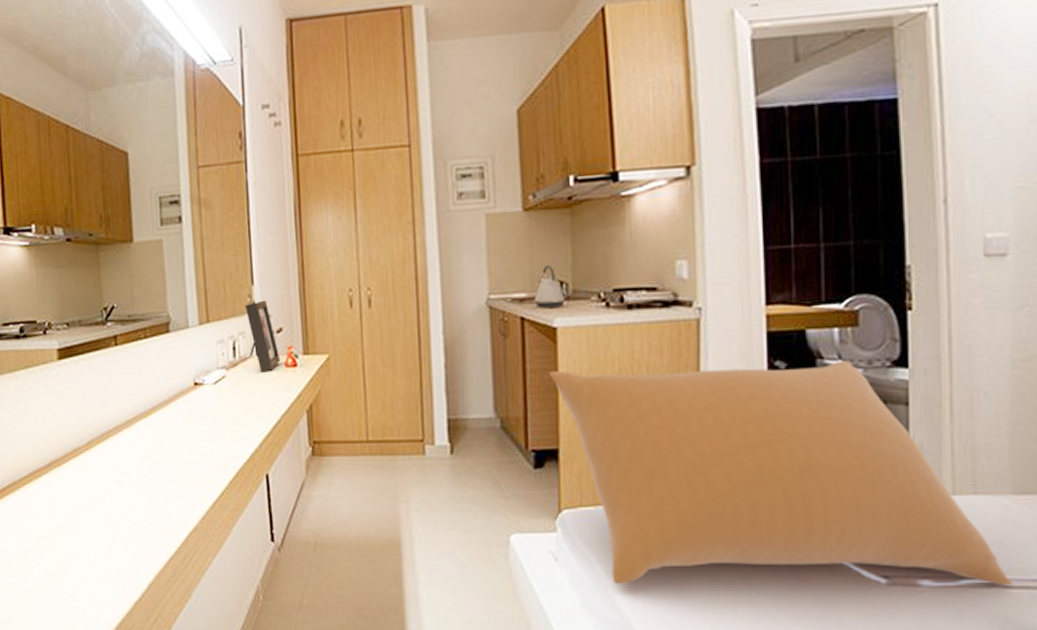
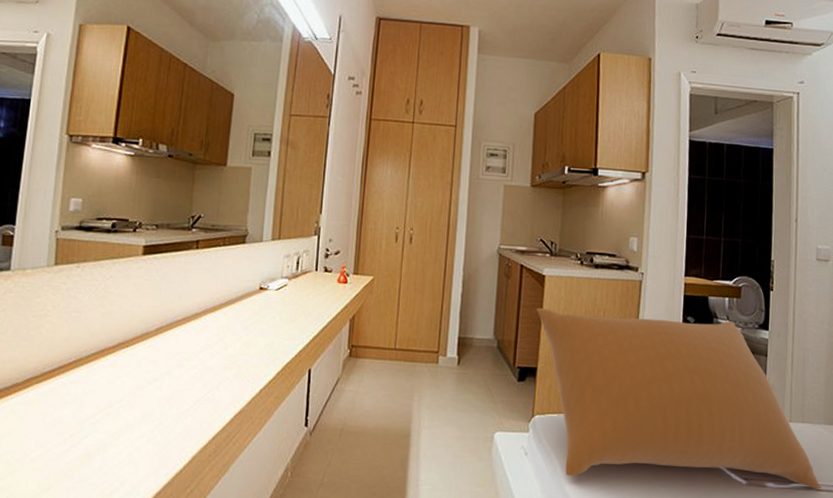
picture frame: present [245,300,281,373] -> none [309,227,335,285]
kettle: present [534,264,565,309] -> none [531,228,553,262]

